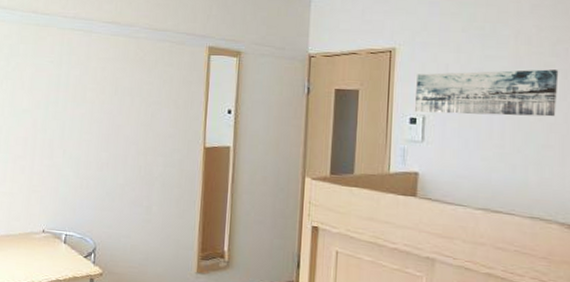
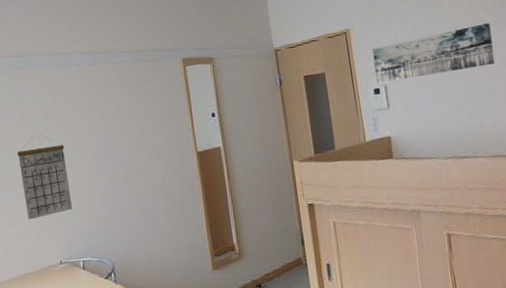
calendar: none [19,97,70,182] -> present [17,135,72,220]

